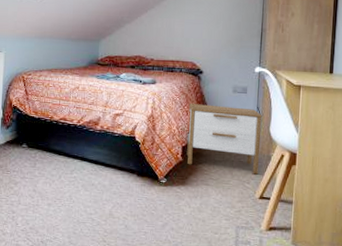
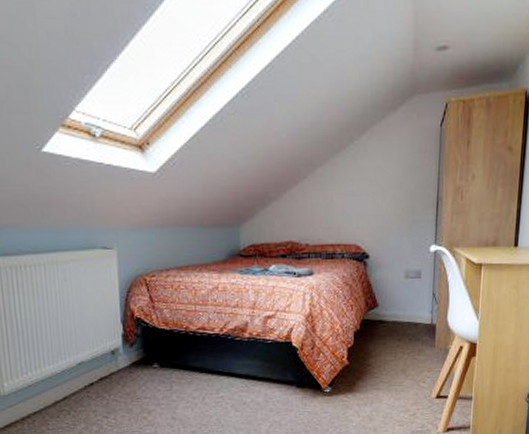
nightstand: present [187,104,262,175] -> none [353,295,439,372]

